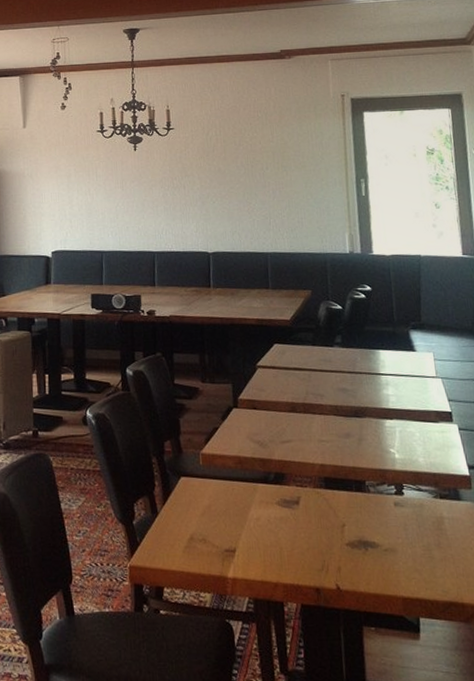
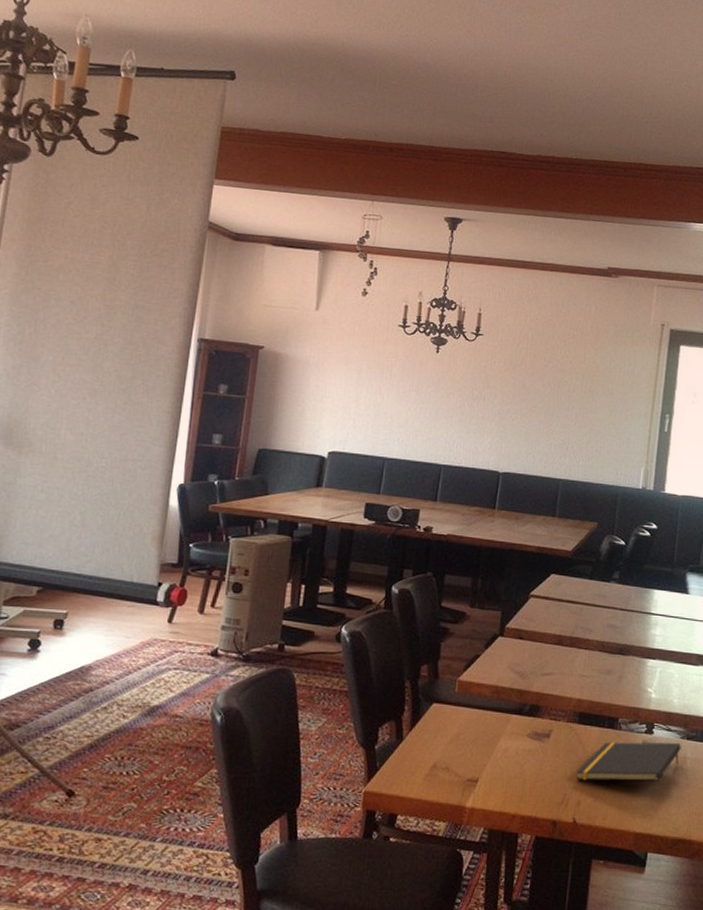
notepad: none [332,503,436,545] -> present [576,742,681,781]

